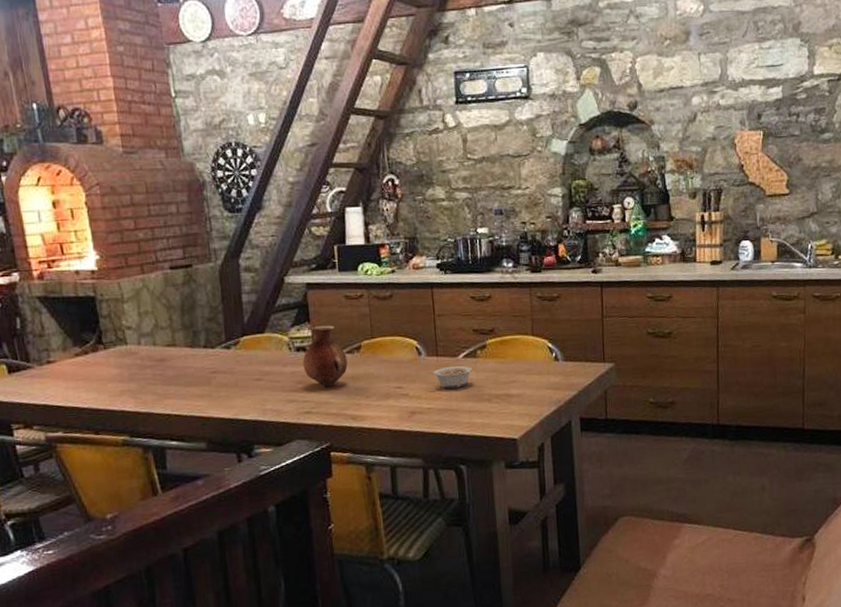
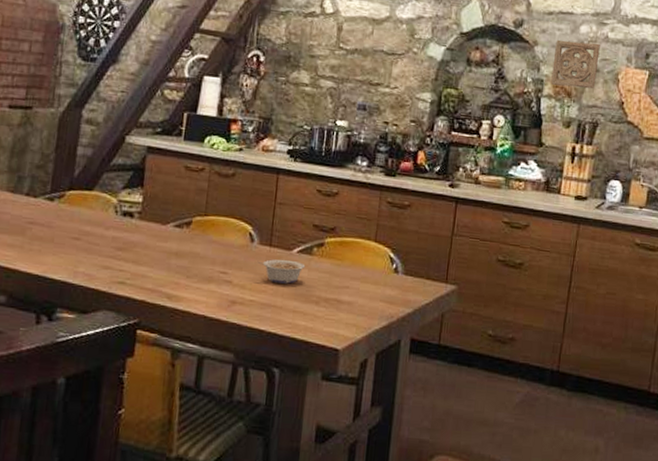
vase: present [303,325,348,387] -> none [126,192,175,259]
wall ornament: none [670,112,714,160] -> present [551,40,600,89]

